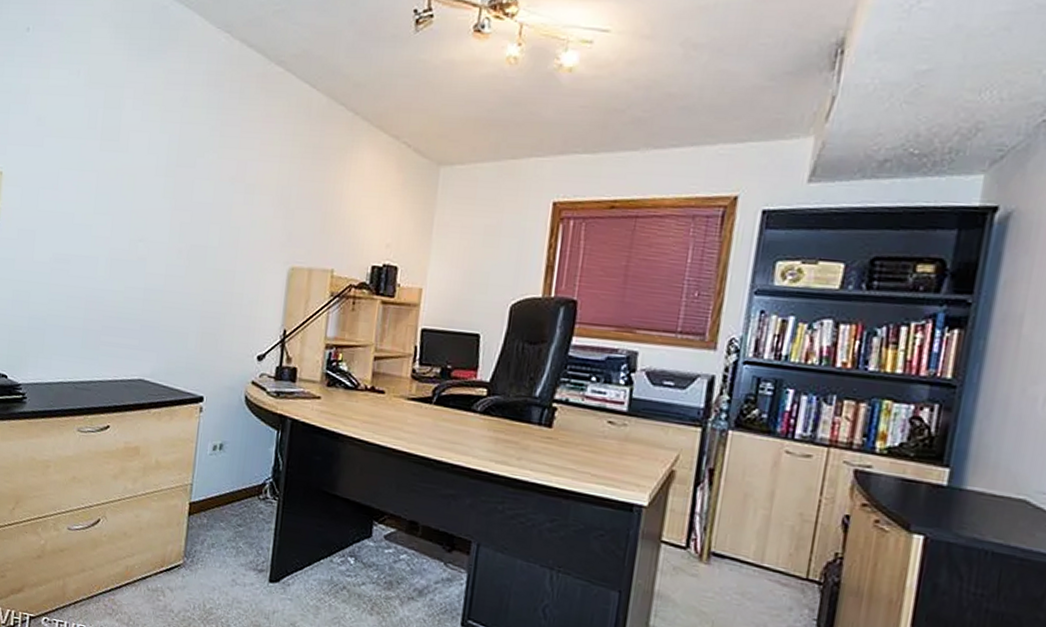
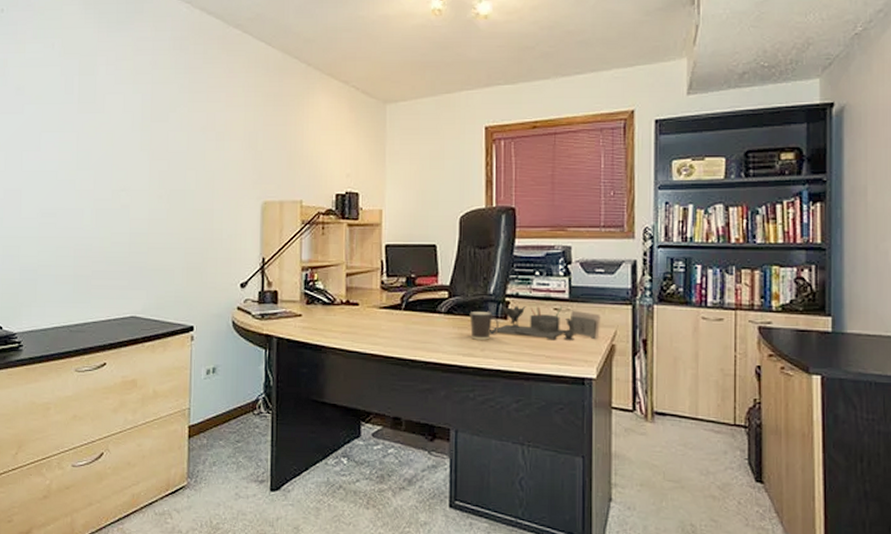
mug: none [507,414,542,448] -> present [469,311,499,340]
desk organizer: none [529,412,663,463] -> present [490,302,601,341]

